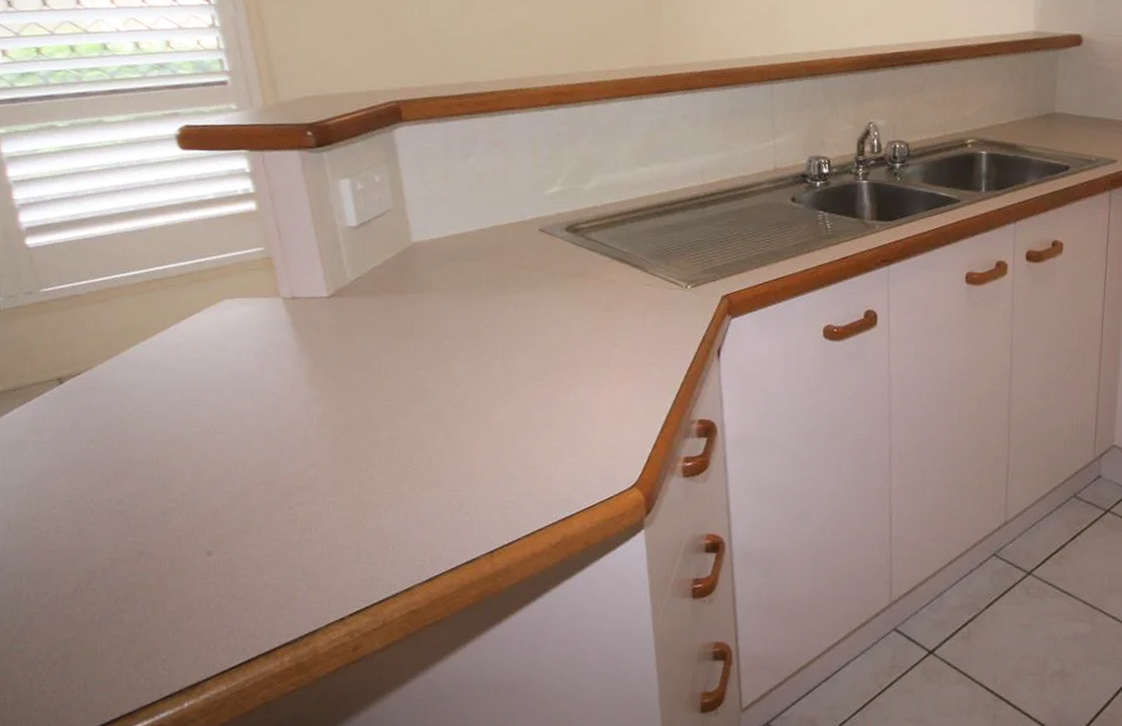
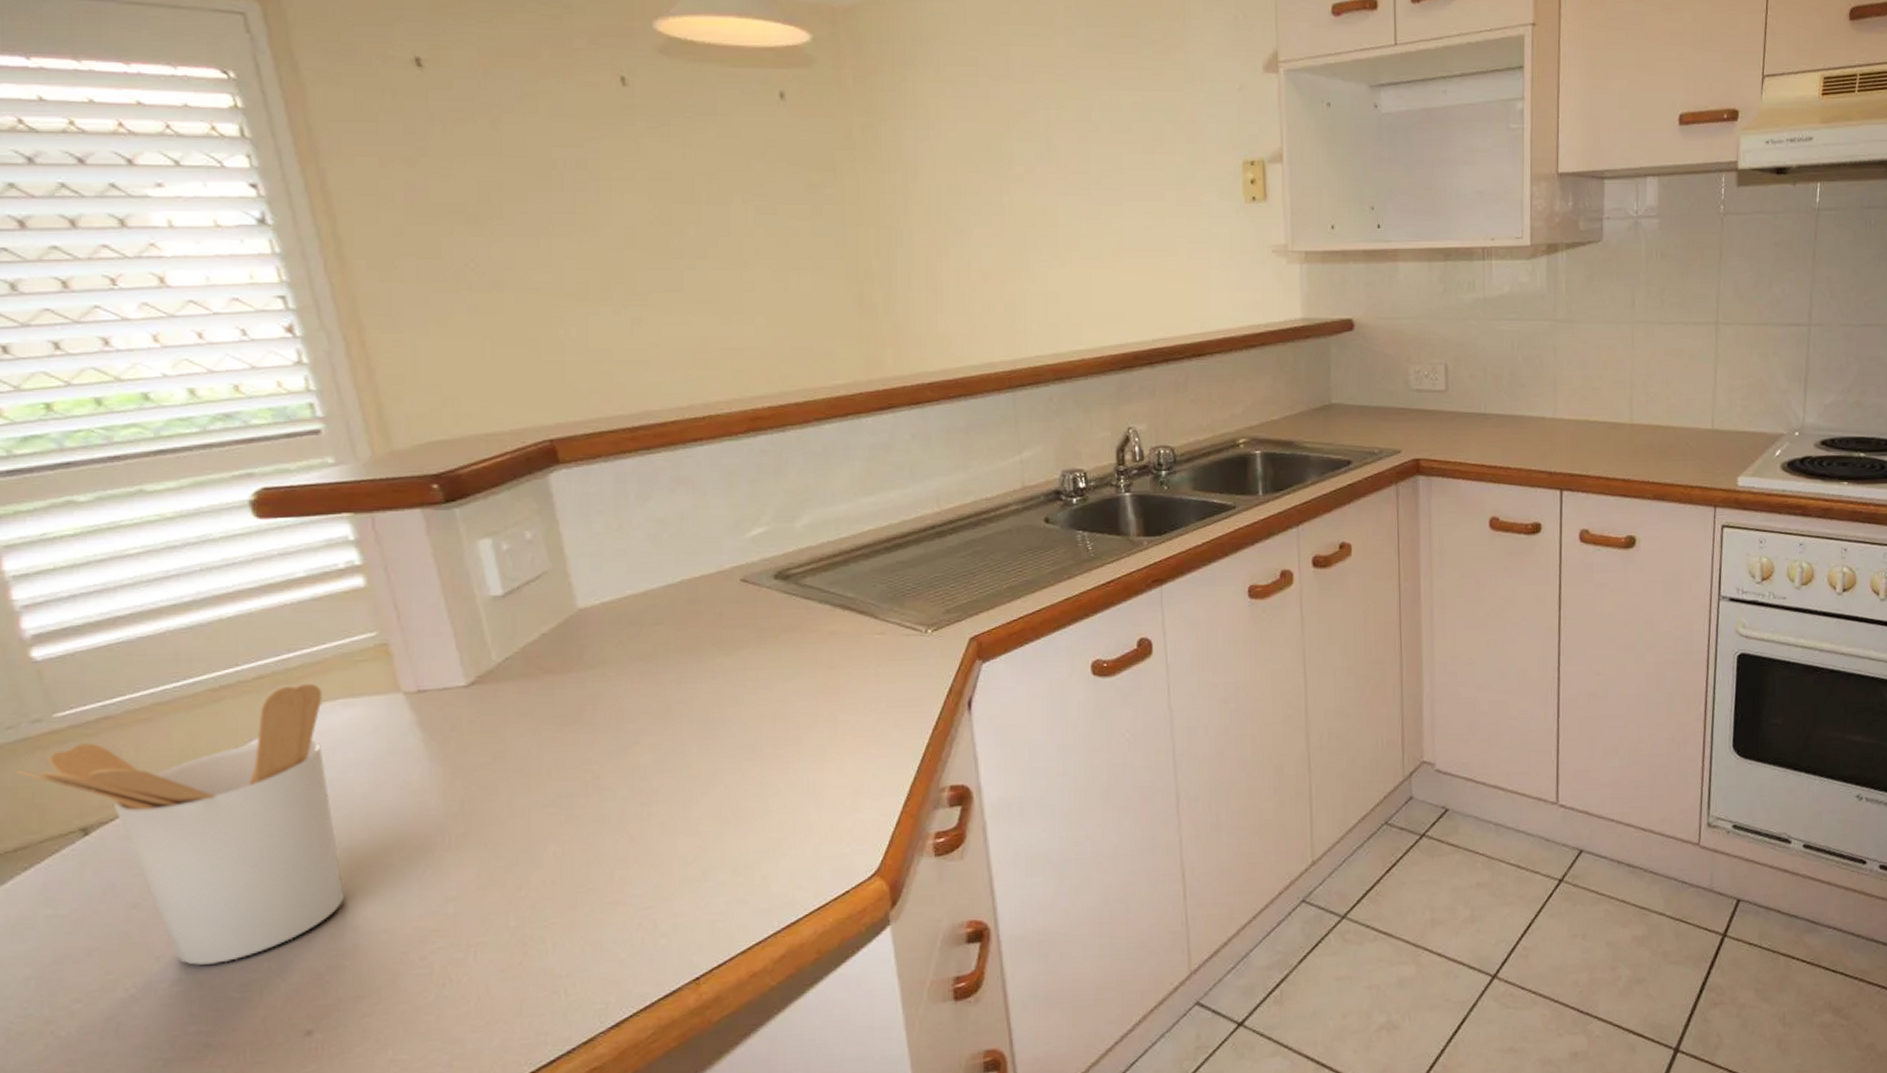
utensil holder: none [15,283,236,493] -> present [16,683,344,965]

